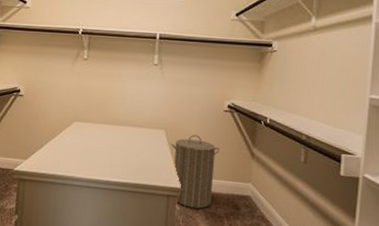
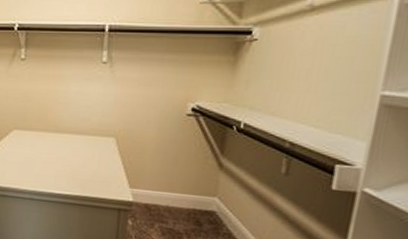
laundry hamper: present [171,134,220,209] -> none [122,142,180,224]

